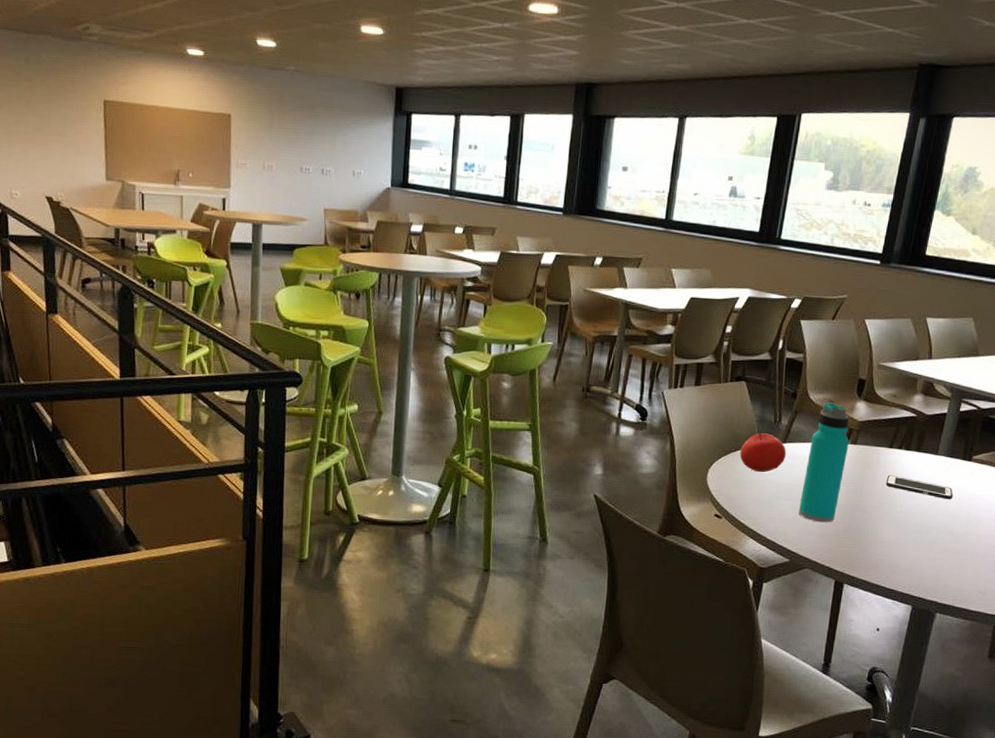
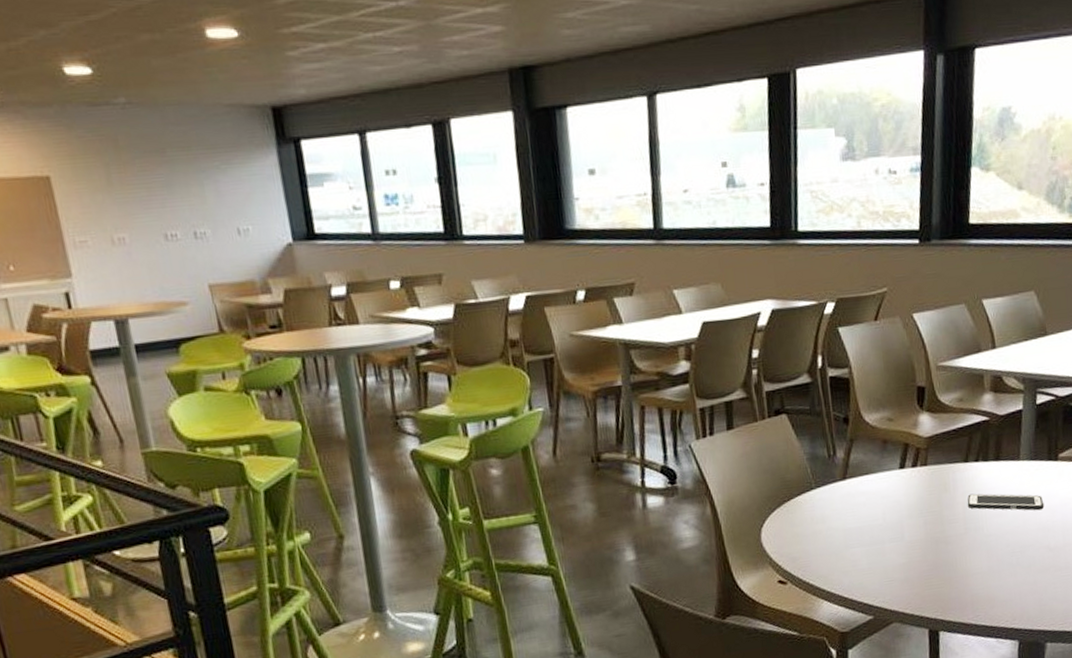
fruit: present [739,431,786,473] -> none [794,470,849,521]
water bottle: present [798,402,849,523] -> none [873,420,919,566]

